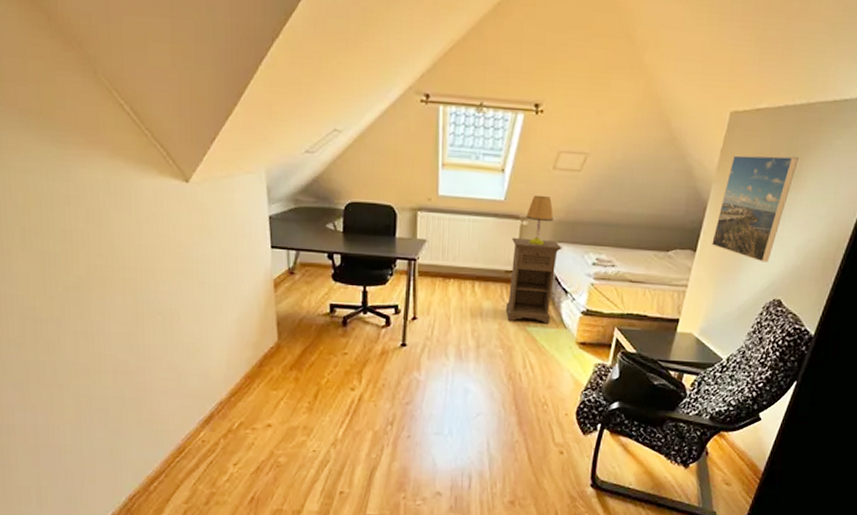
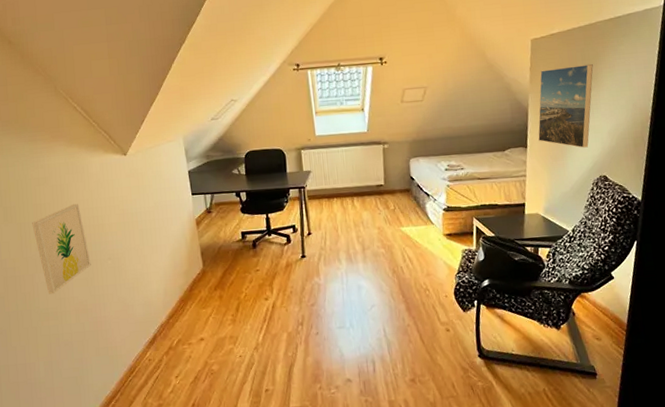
wall art: none [59,236,135,347] -> present [32,203,91,294]
nightstand: present [505,237,562,324] -> none [378,156,419,225]
table lamp: present [526,195,554,246] -> none [386,123,408,162]

